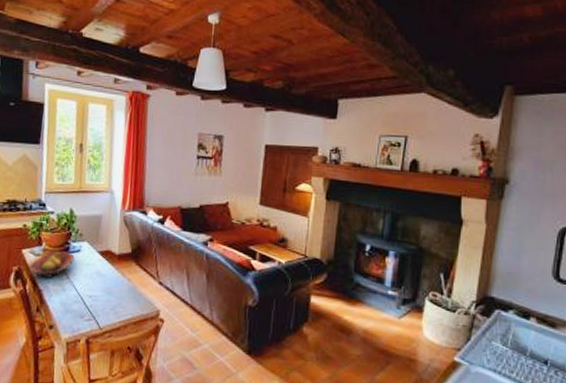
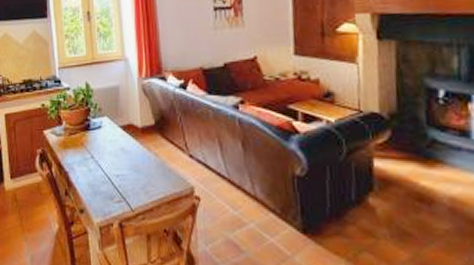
fruit bowl: present [28,251,75,279] -> none [52,129,96,160]

